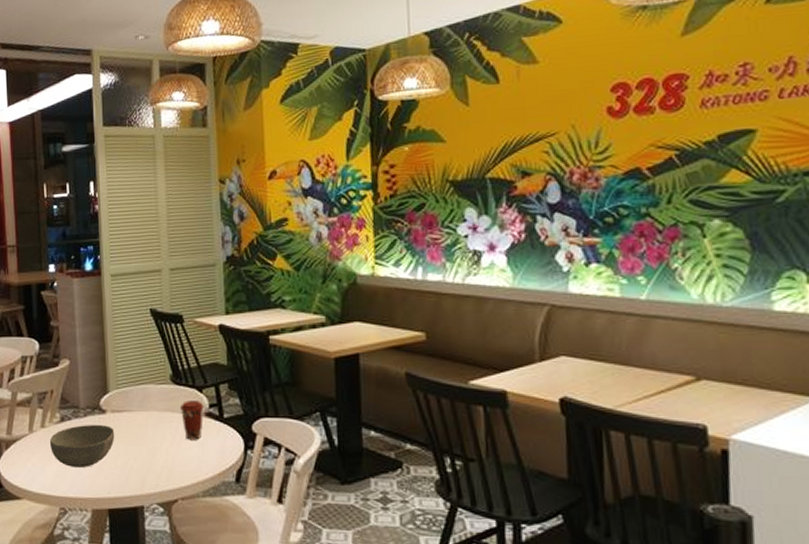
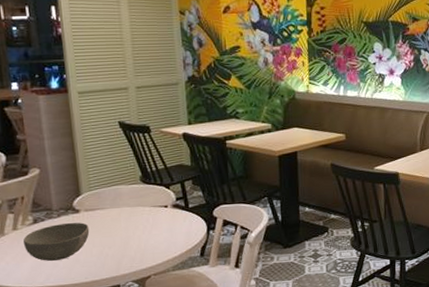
coffee cup: present [179,400,204,440] -> none [149,196,172,228]

